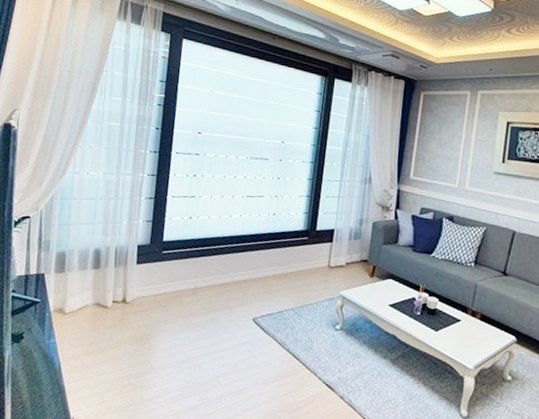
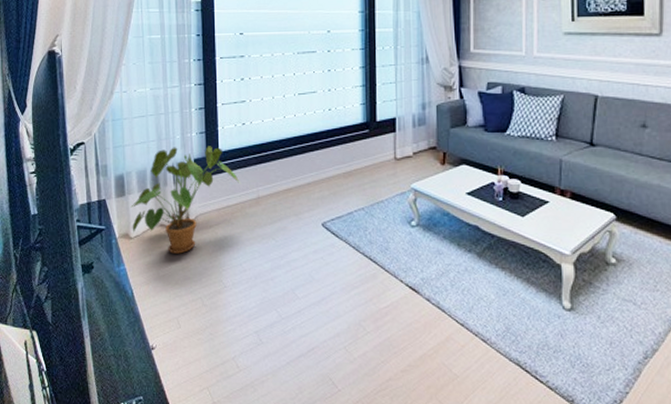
house plant: none [67,231,180,333] -> present [131,146,240,254]

